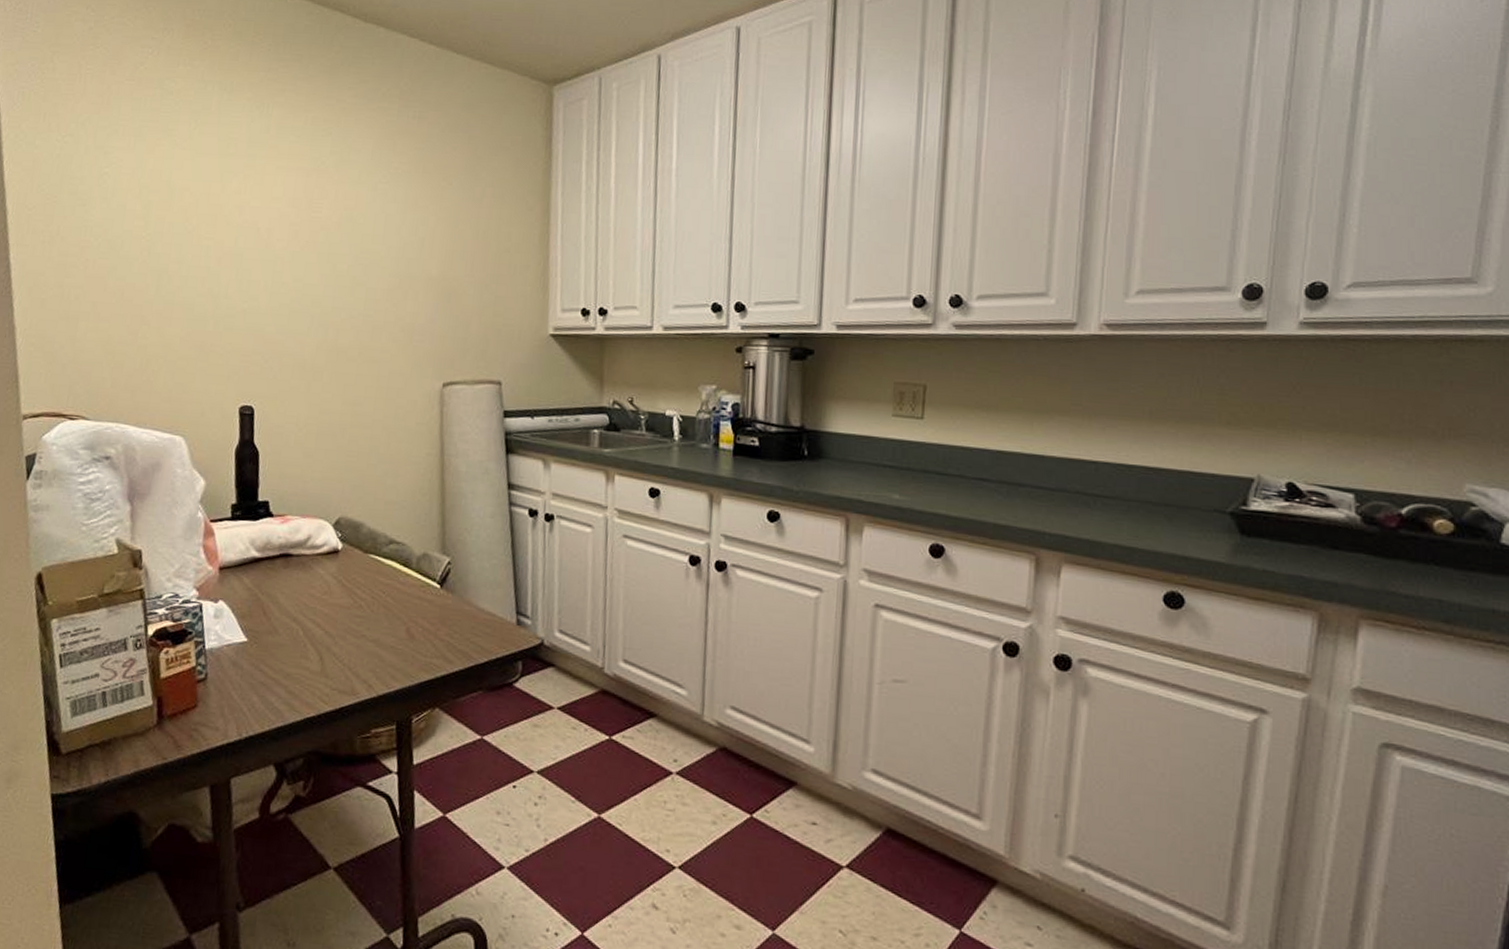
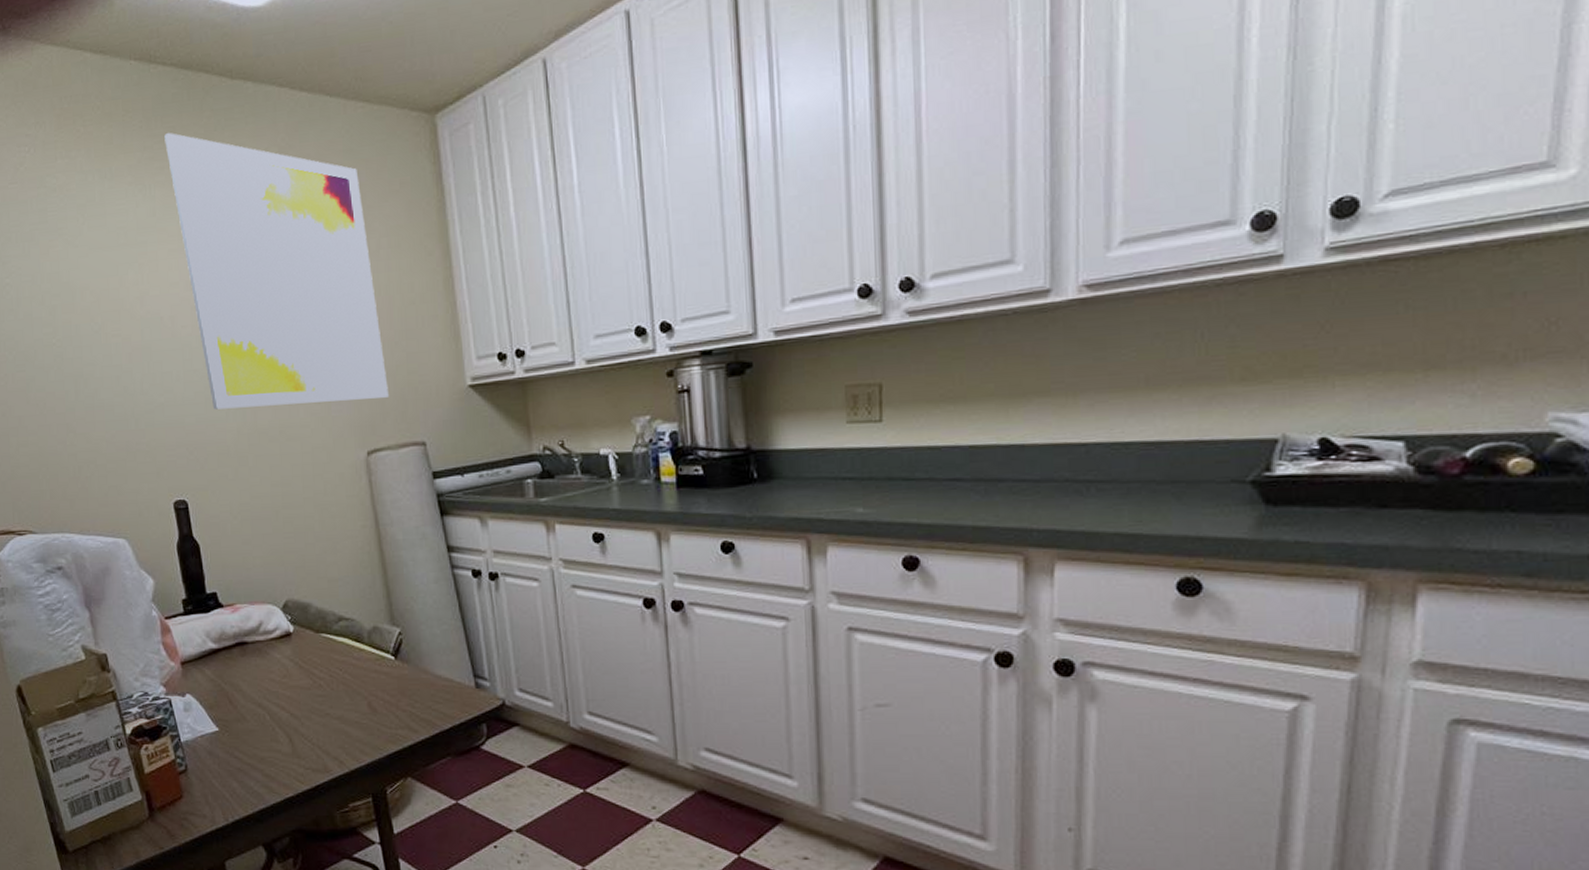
wall art: none [290,60,473,335] -> present [164,133,390,410]

